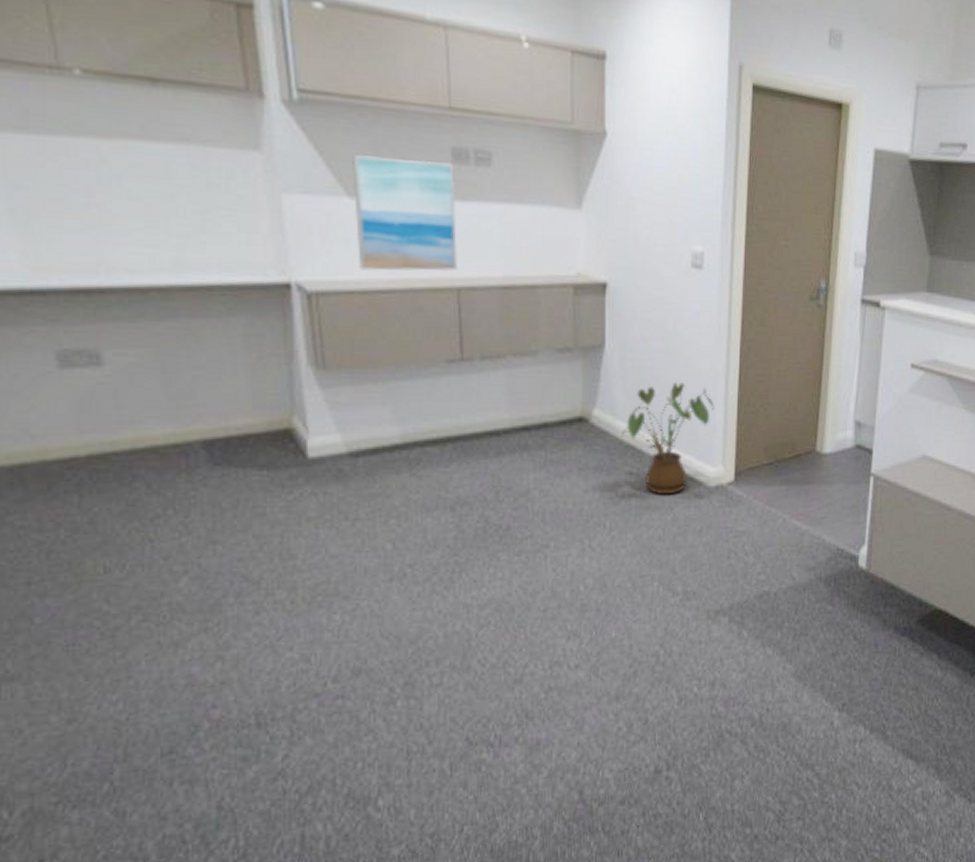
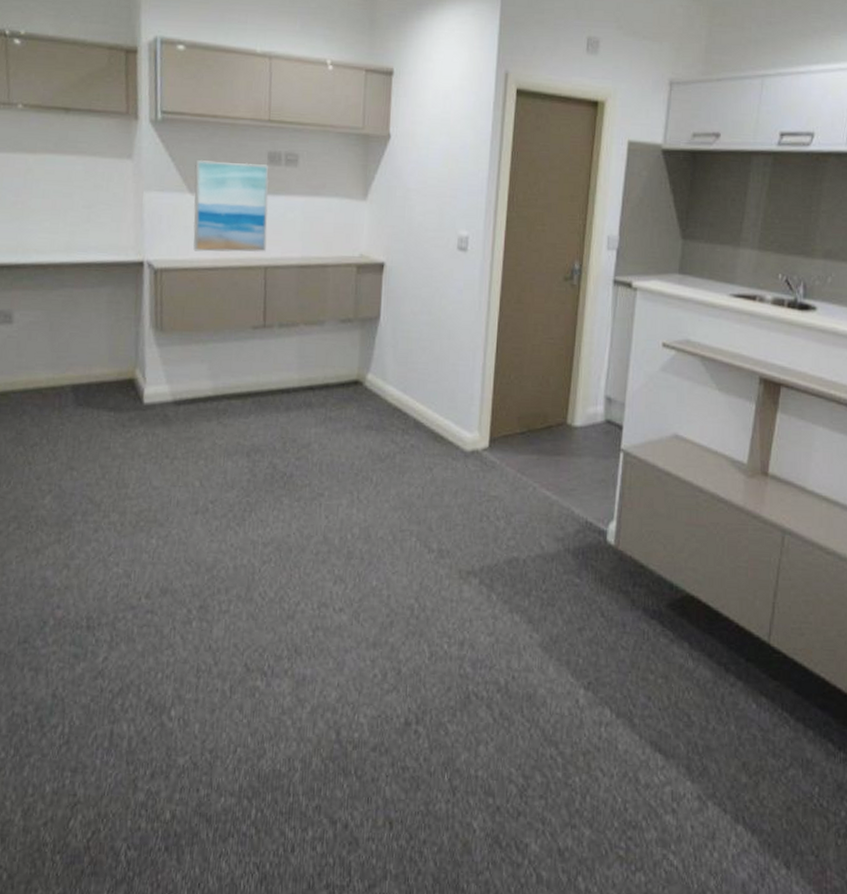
house plant: present [620,382,715,495] -> none [389,353,473,456]

